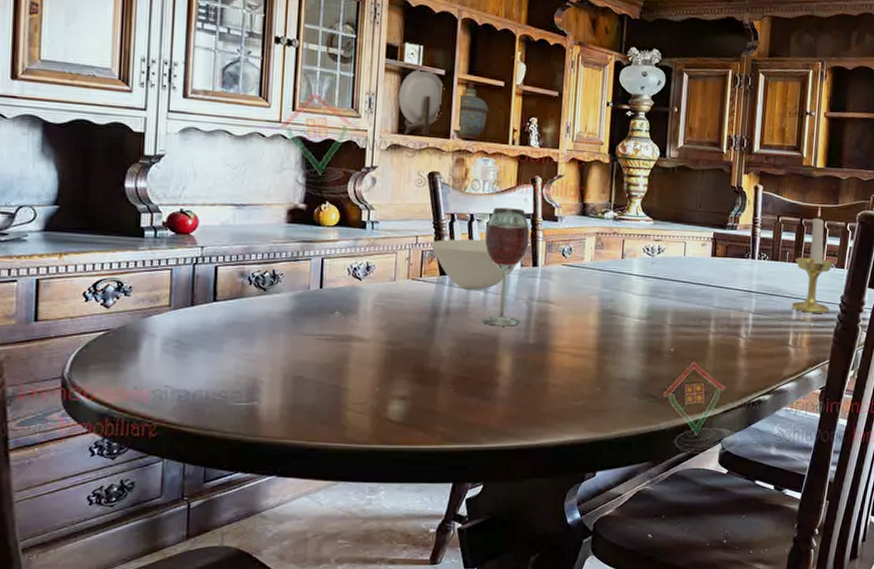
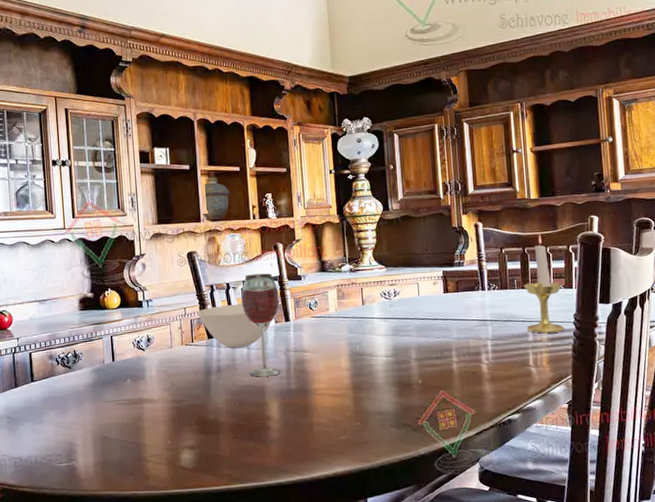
decorative plate: present [398,69,445,137] -> none [154,167,191,225]

